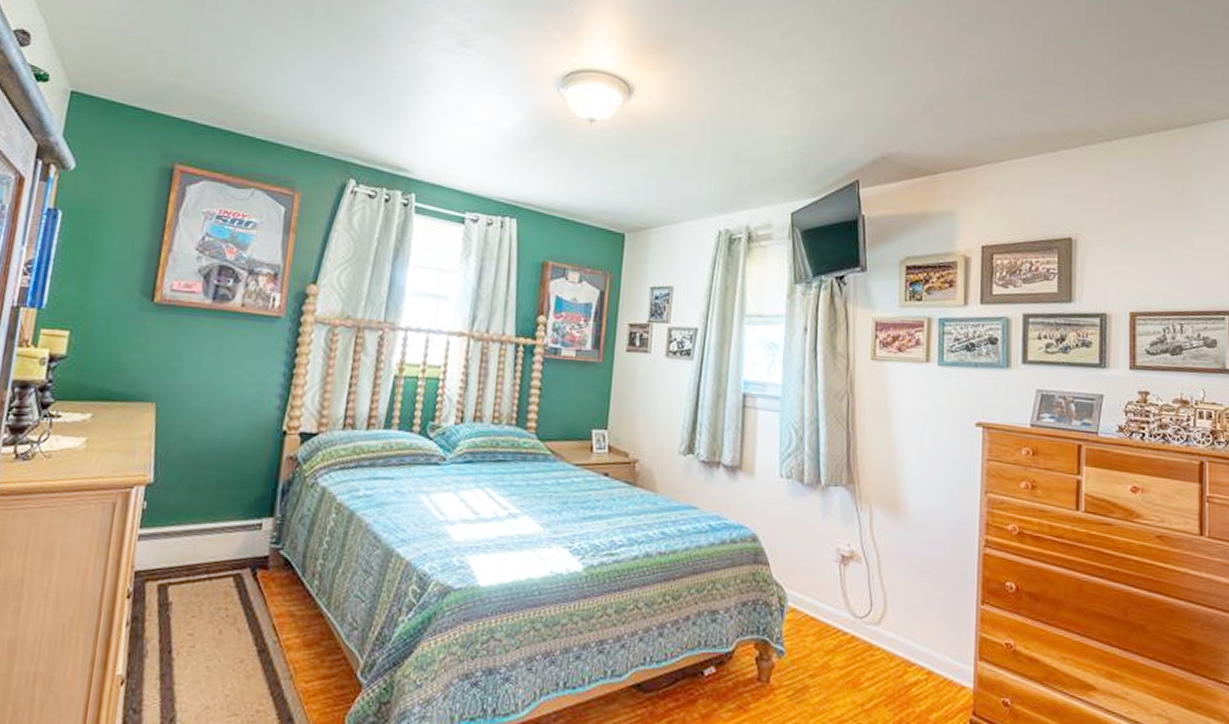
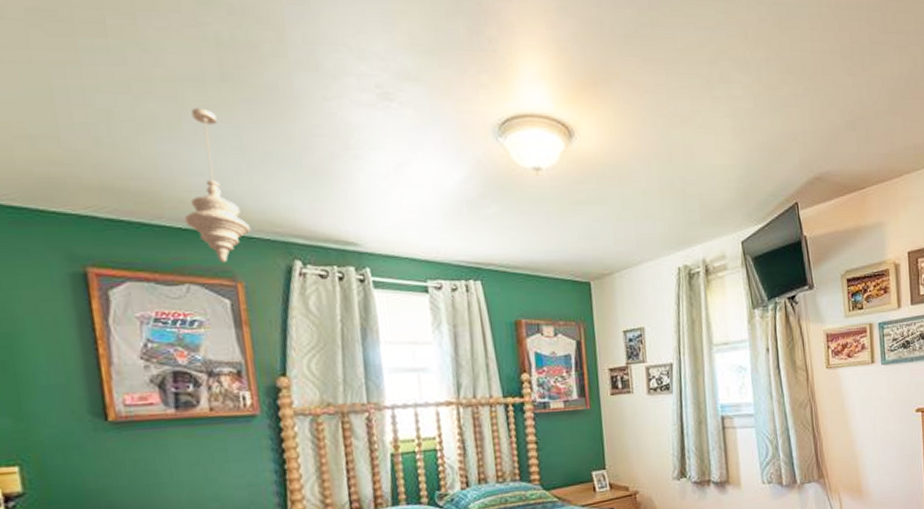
pendant light: none [265,39,320,174] -> present [184,108,252,263]

